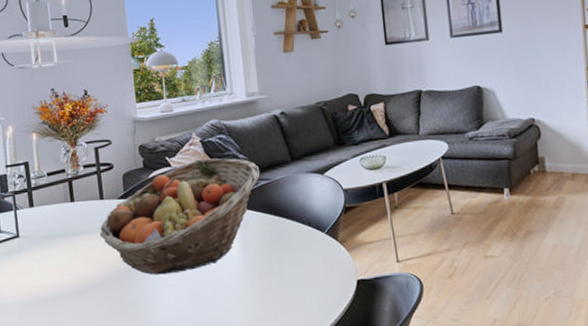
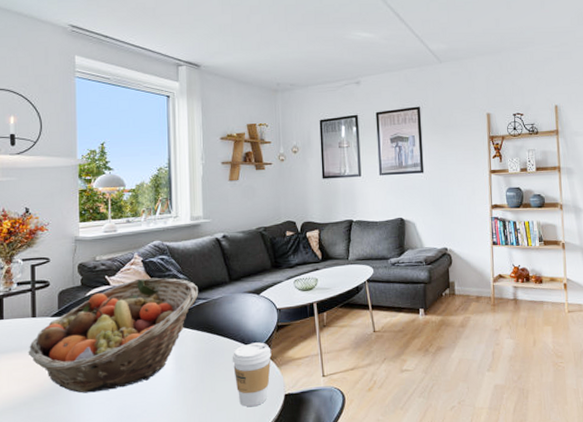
coffee cup: none [298,225,340,293] -> present [232,342,271,407]

